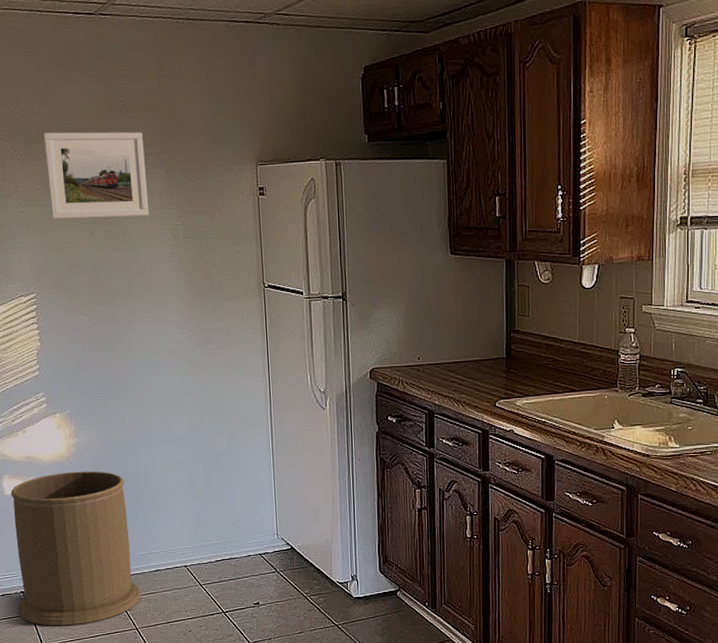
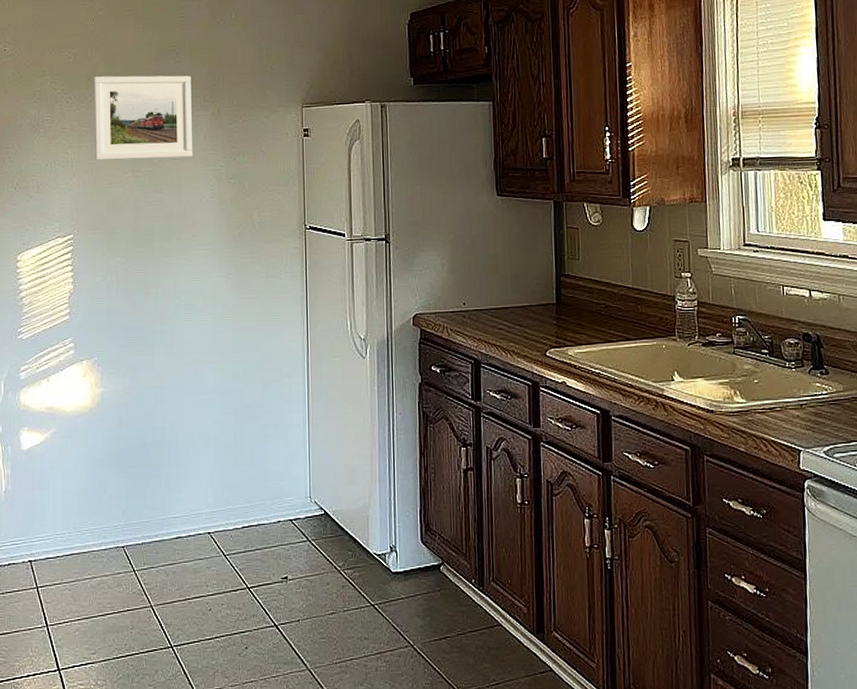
trash can: present [10,471,141,626] -> none [22,423,159,602]

